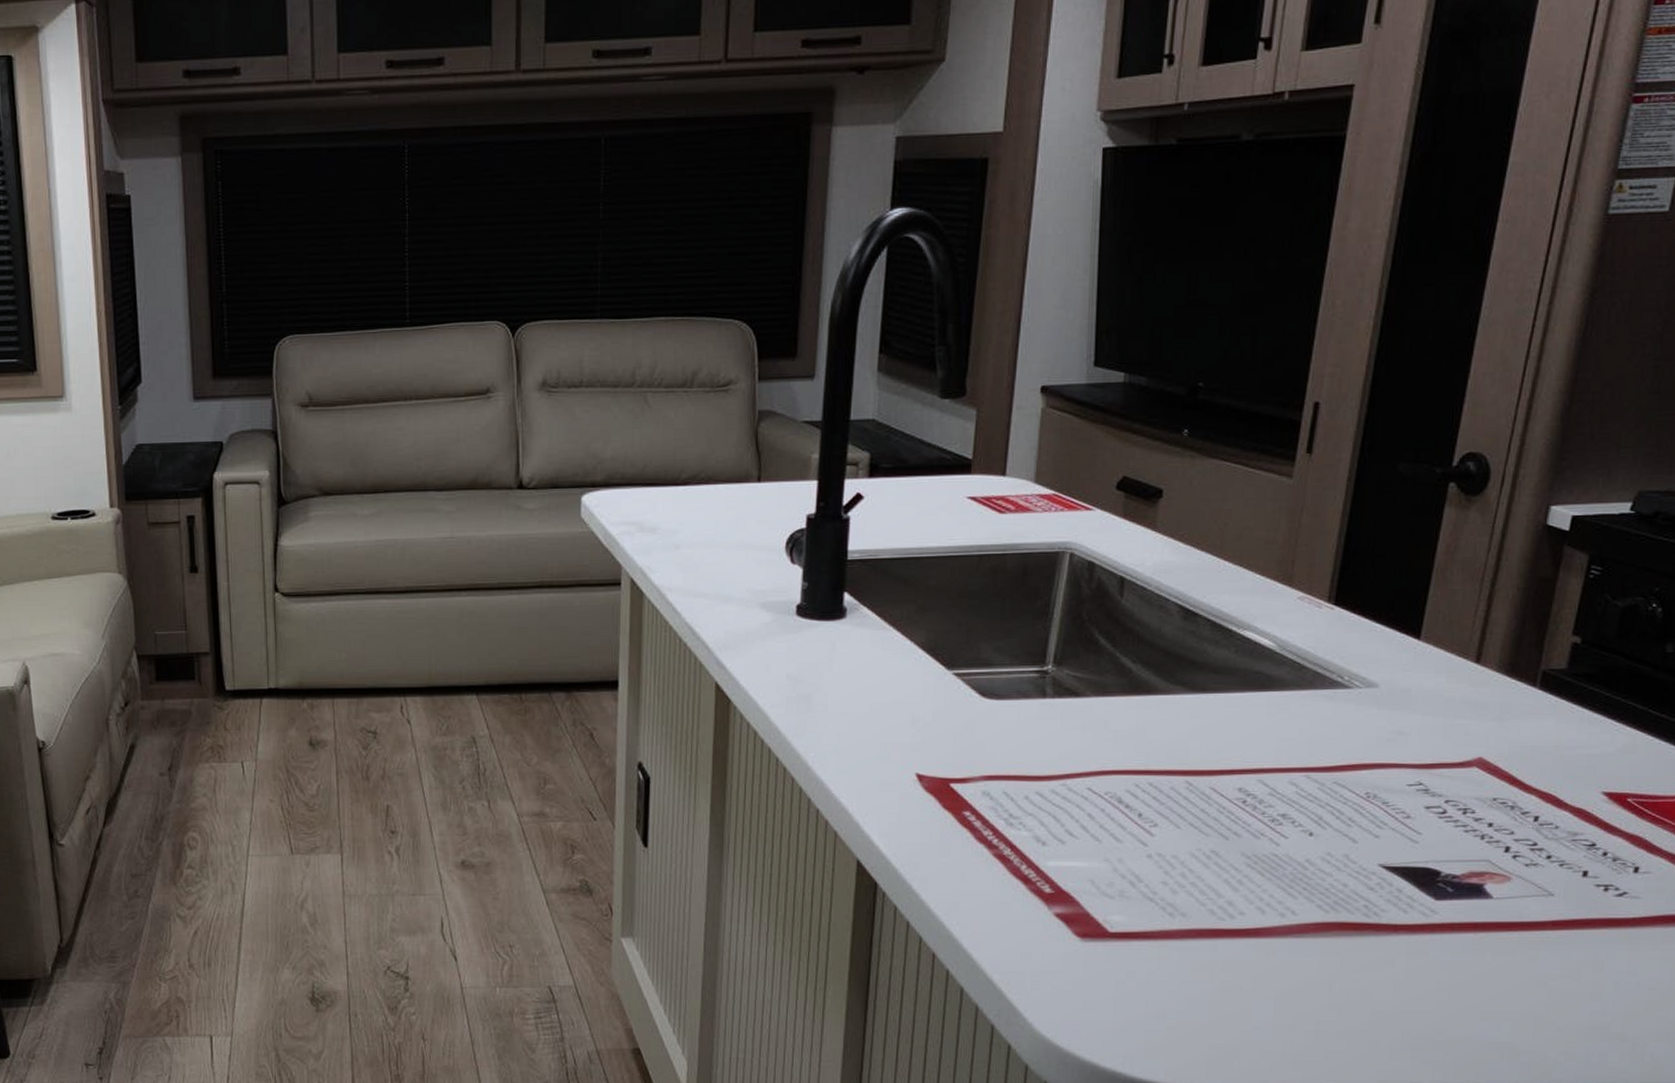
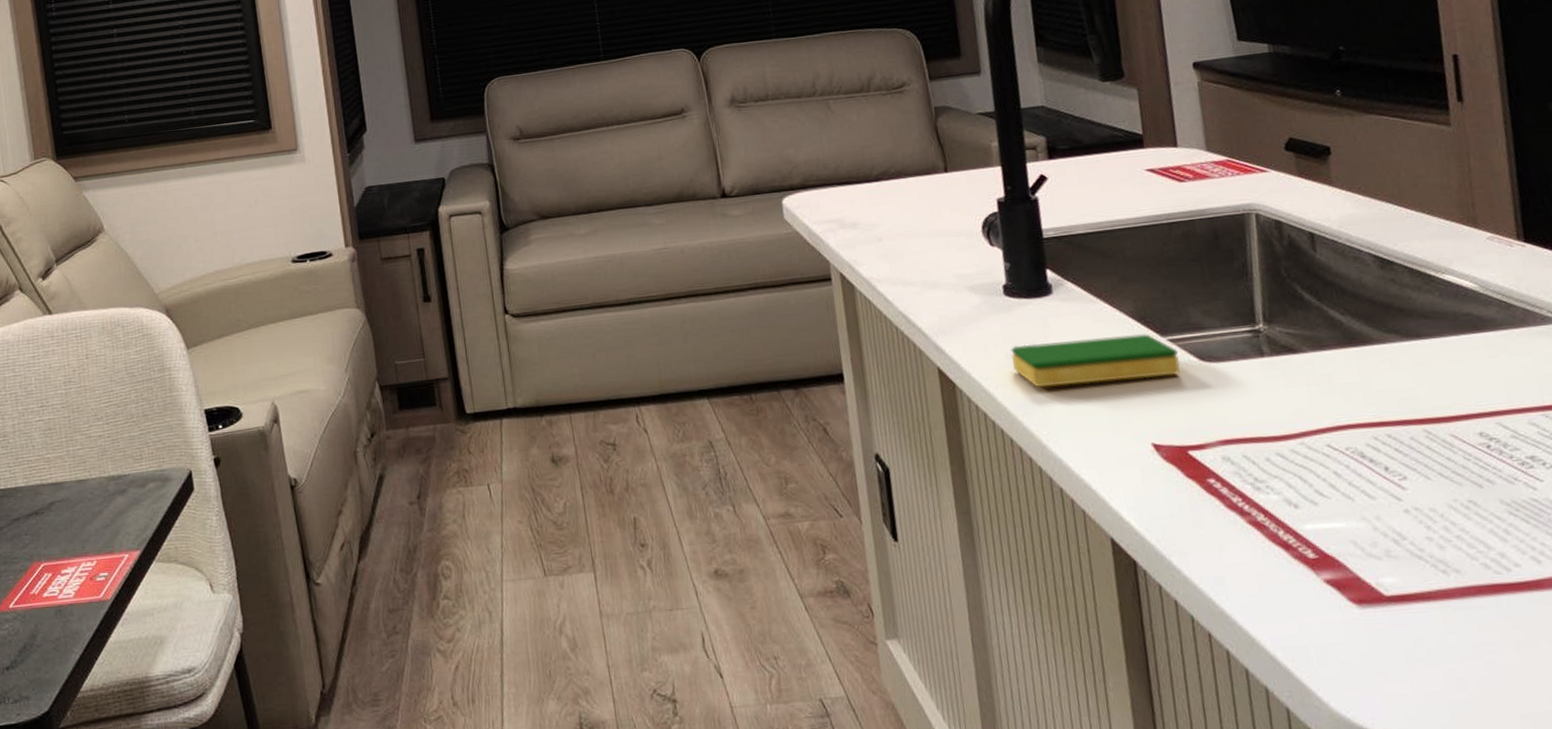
dish sponge: none [791,666,960,711] -> present [1010,334,1181,388]

